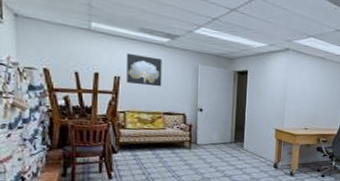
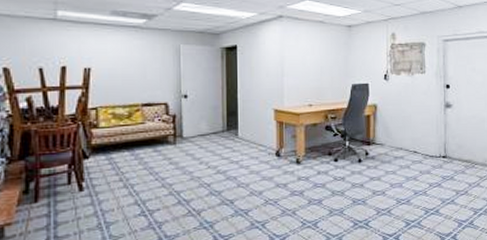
wall art: present [126,53,162,87] -> none [97,40,139,75]

